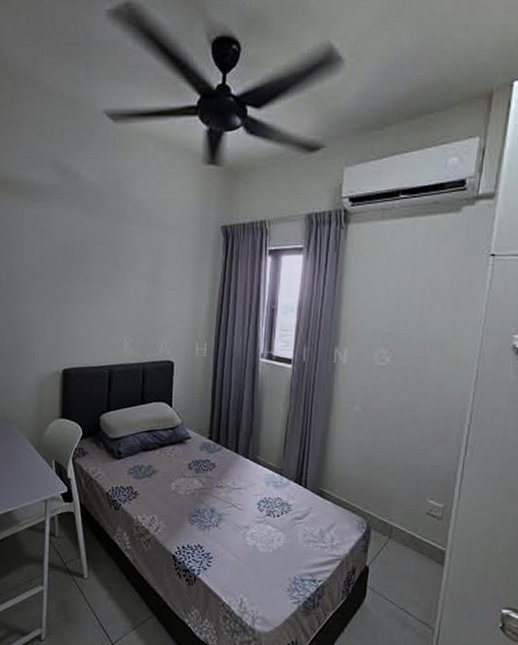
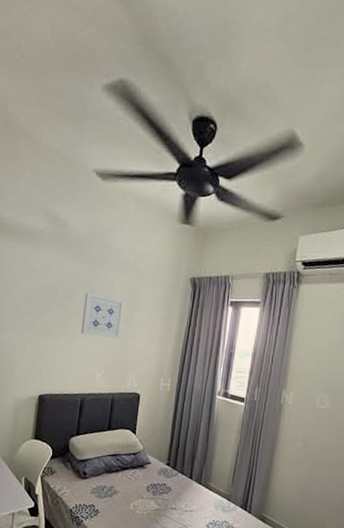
wall art: none [103,252,149,301] -> present [81,292,124,338]

